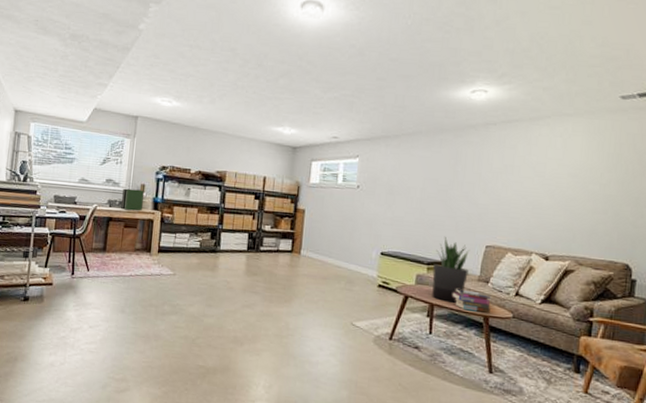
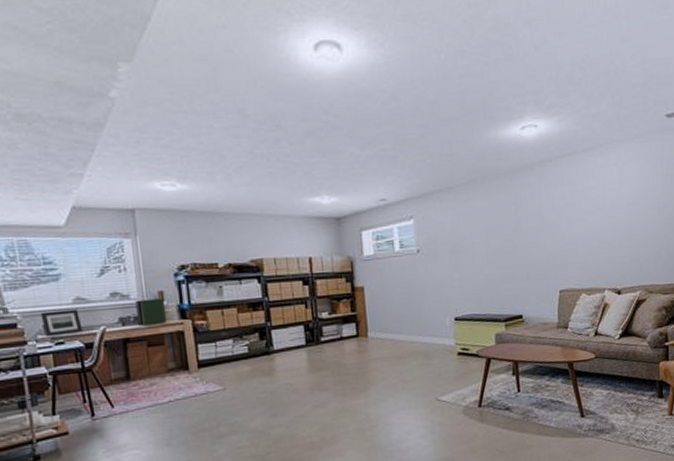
picture frame: none [53,185,81,207] -> present [40,309,83,337]
planter: present [432,236,470,303] -> none [511,288,547,356]
books: present [453,289,491,313] -> none [535,339,573,361]

